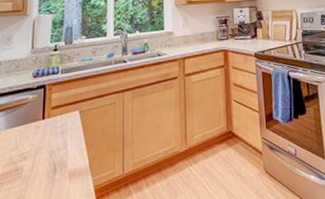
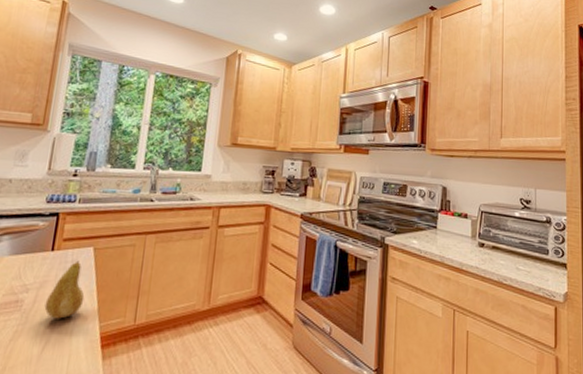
fruit: none [42,124,76,180] -> present [44,260,85,319]

